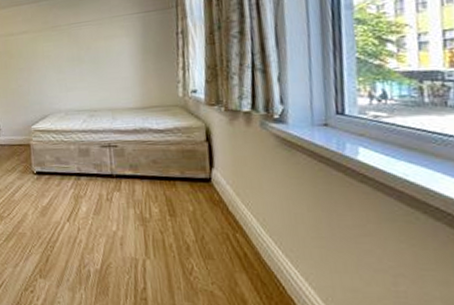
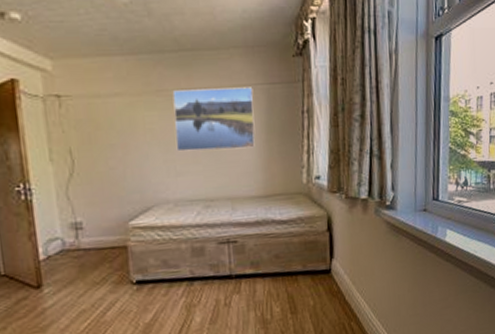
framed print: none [64,16,133,72] -> present [172,87,255,152]

